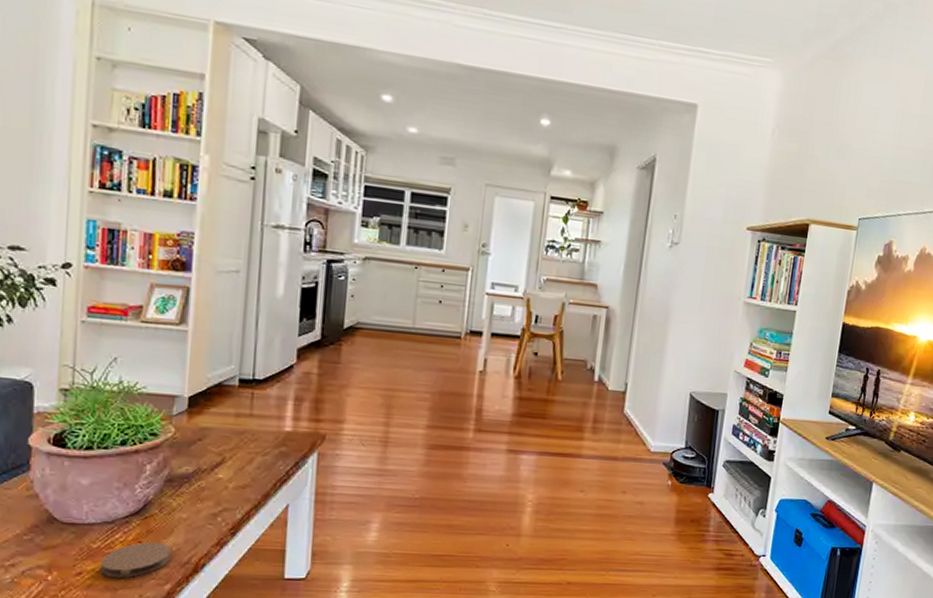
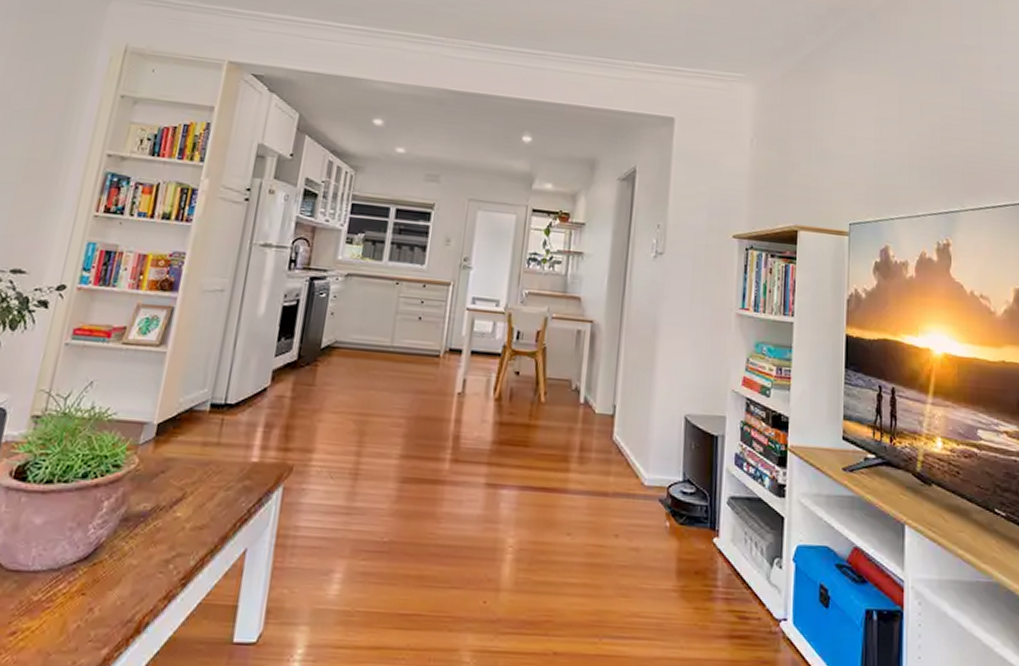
coaster: present [100,542,171,578] -> none [35,594,116,639]

